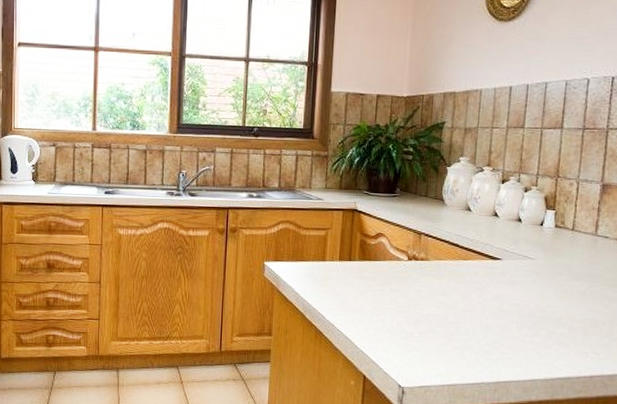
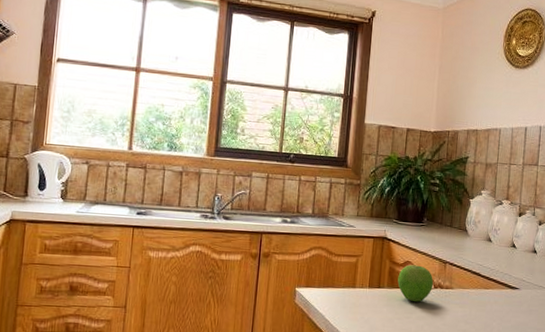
fruit: none [369,237,408,274] -> present [397,265,434,302]

